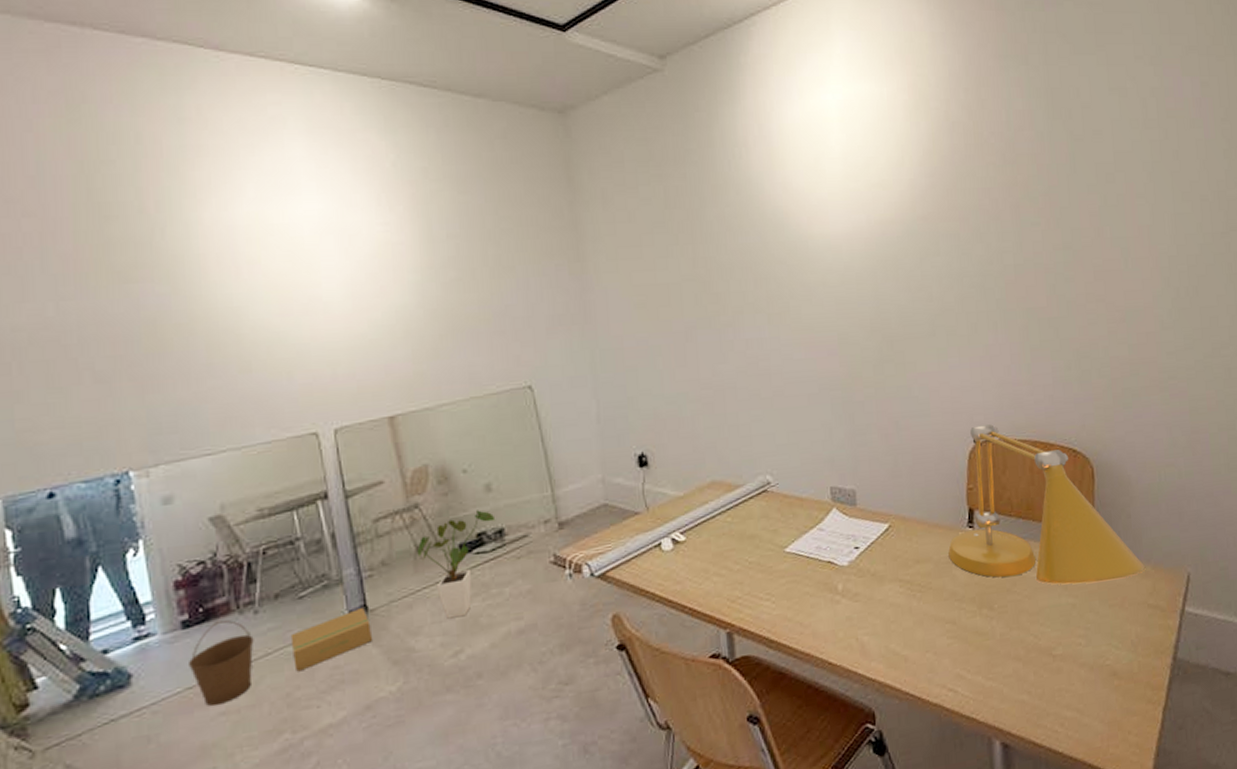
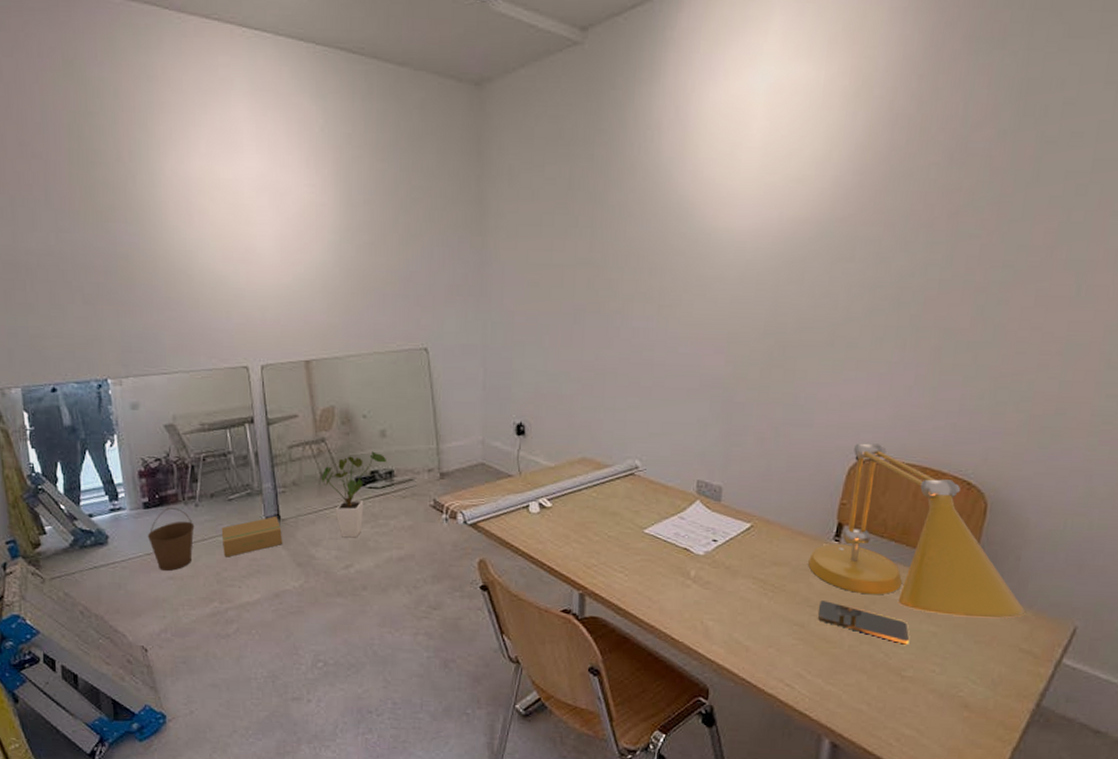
phone: none [966,591,1054,623] -> present [818,601,910,645]

